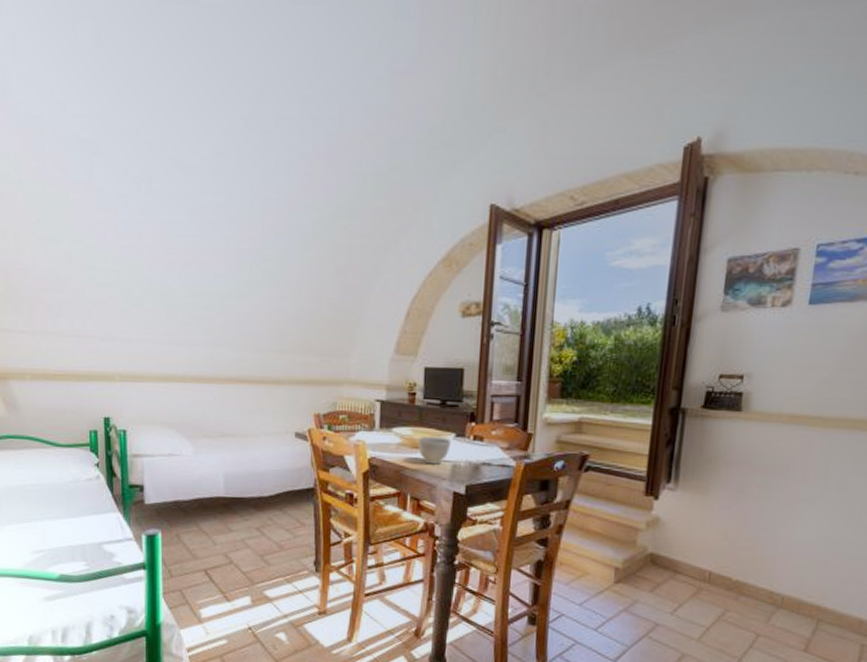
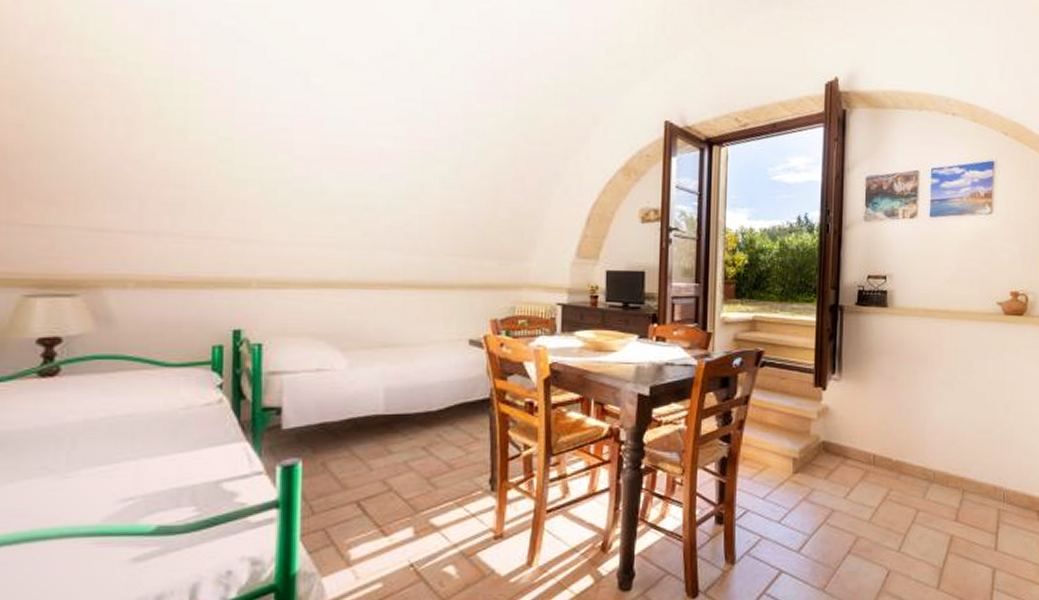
bowl: present [418,436,452,465] -> none [601,338,635,367]

